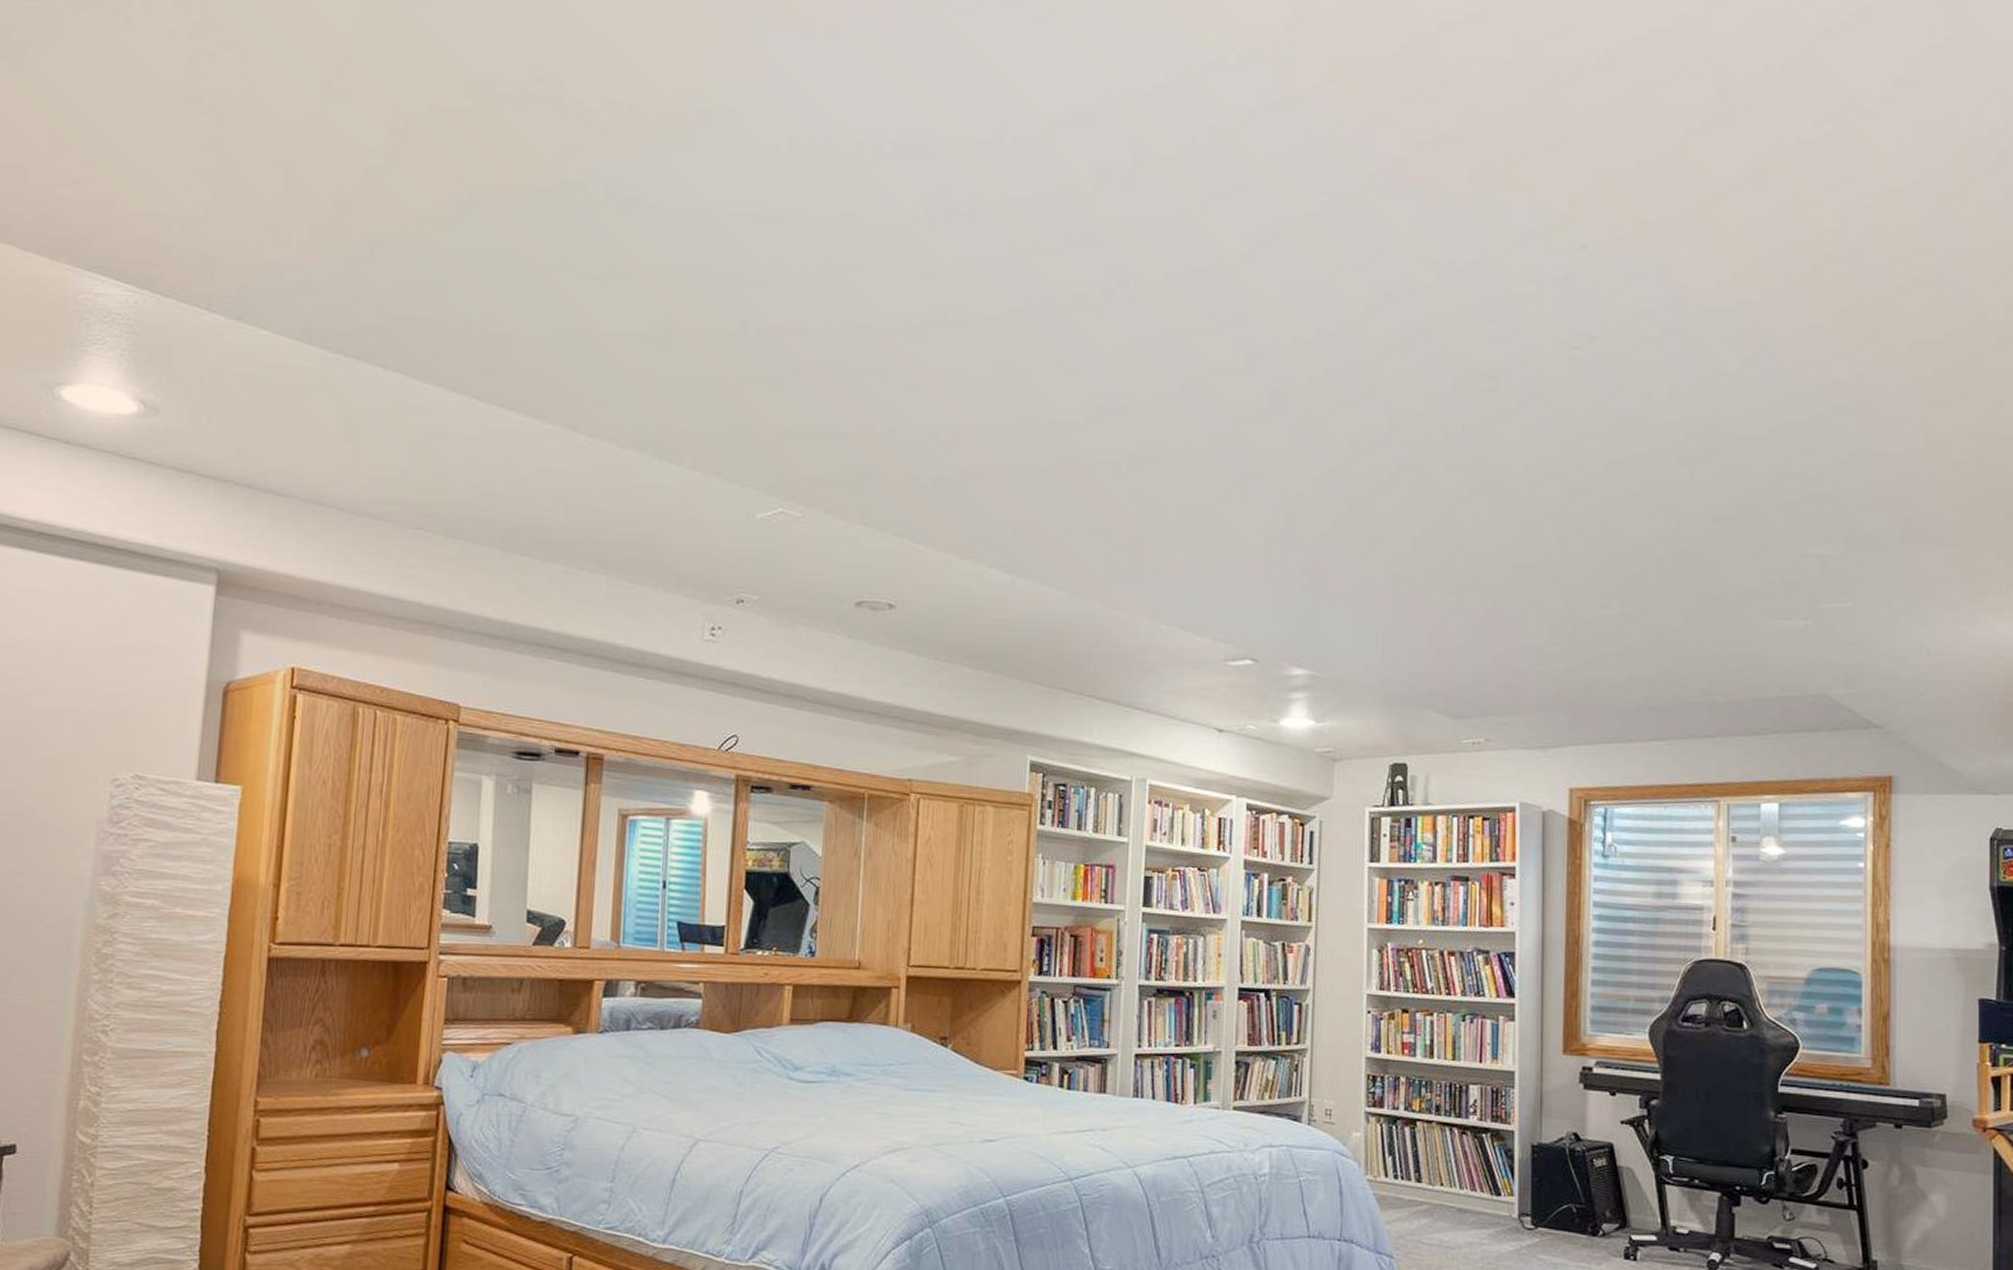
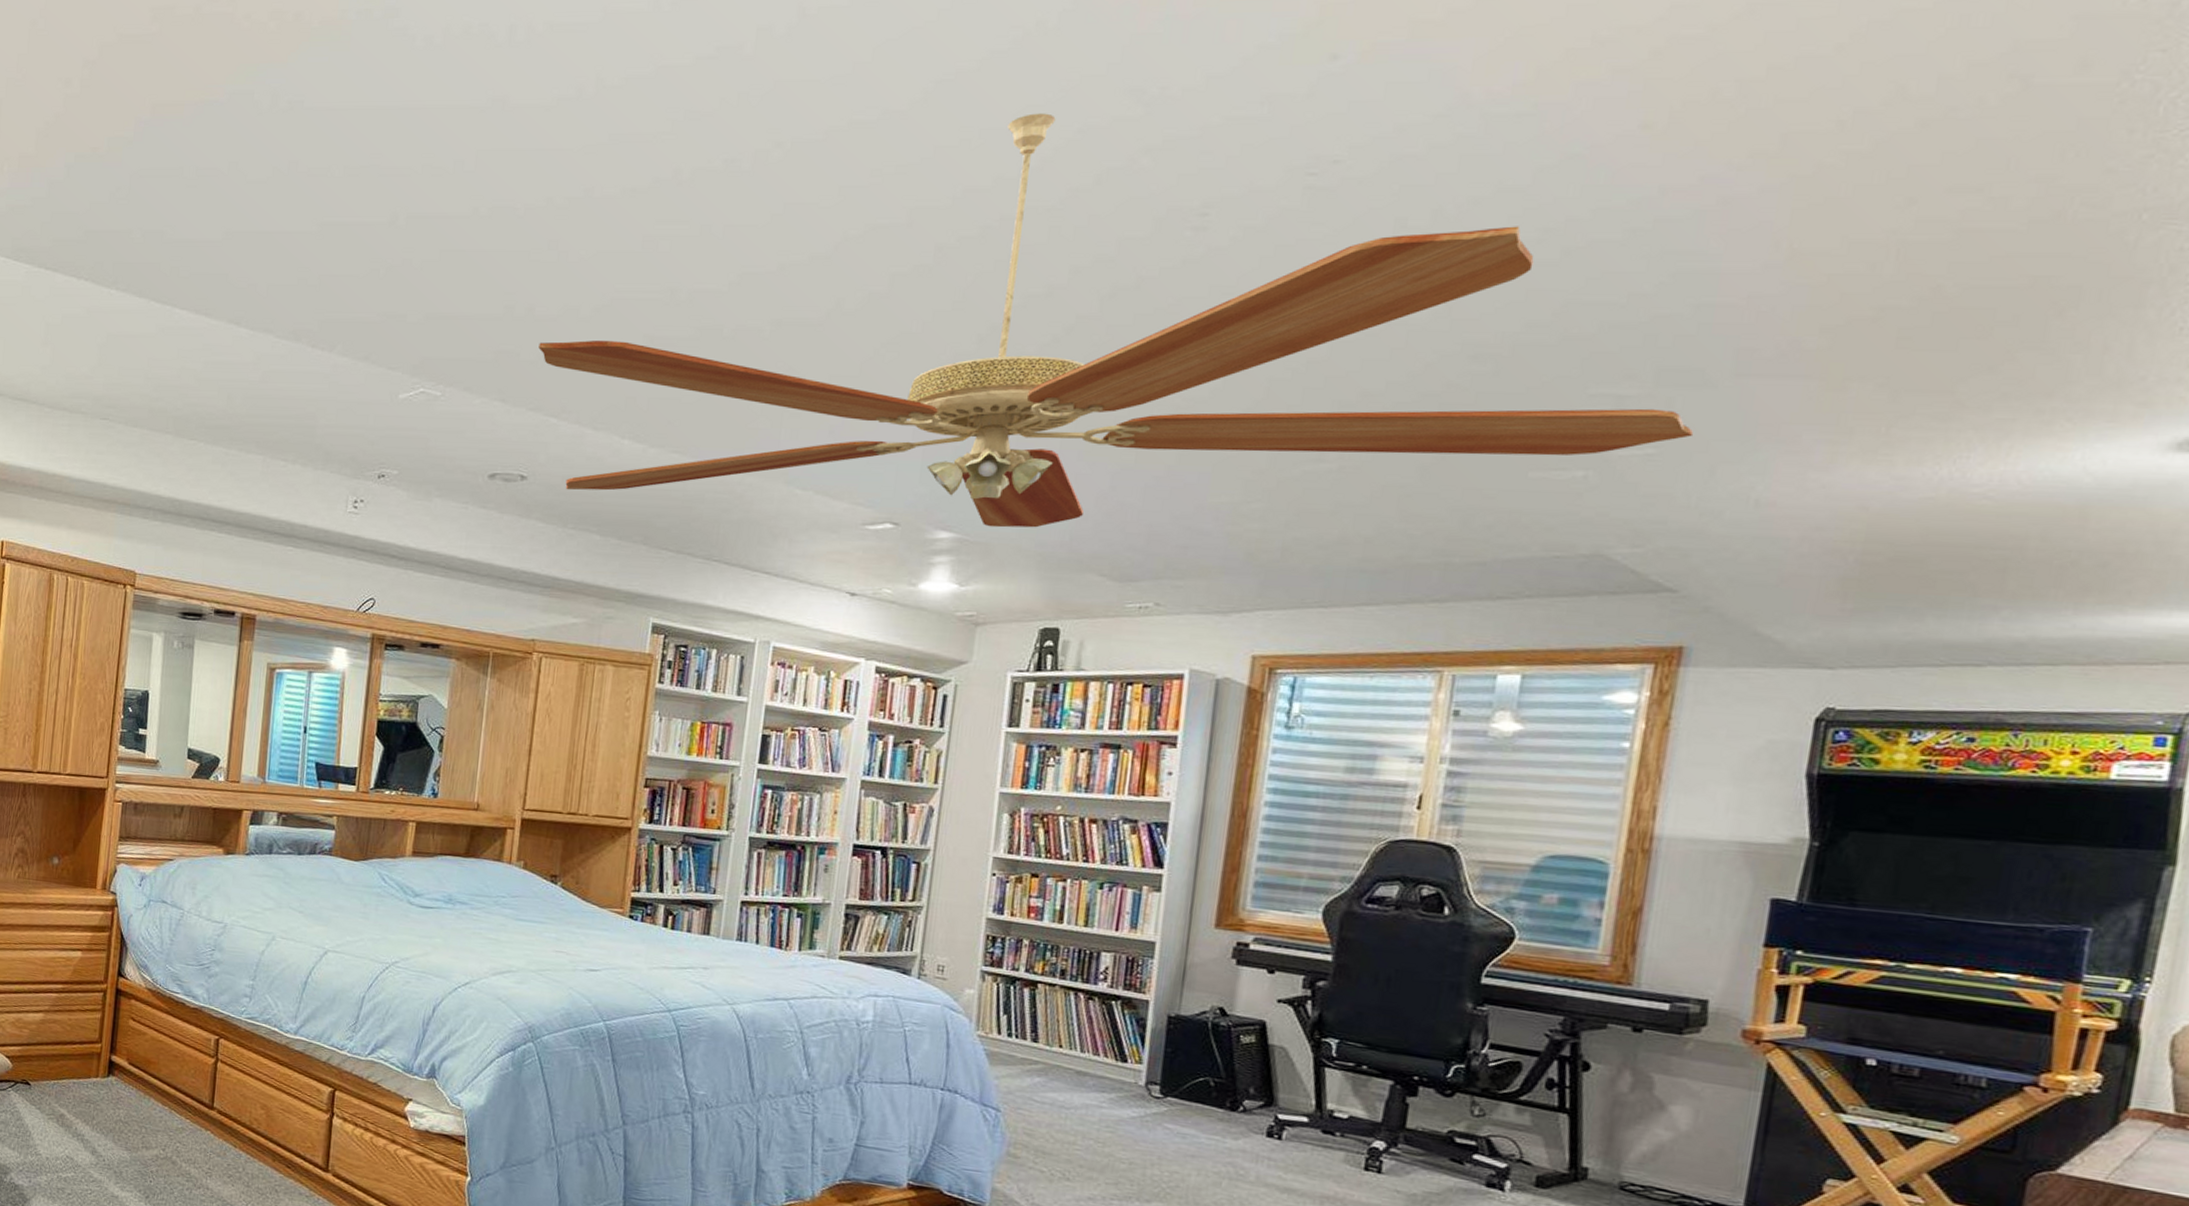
ceiling fan: none [901,274,1879,666] -> present [538,113,1694,528]

